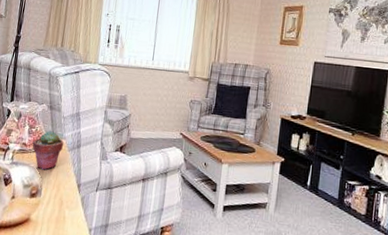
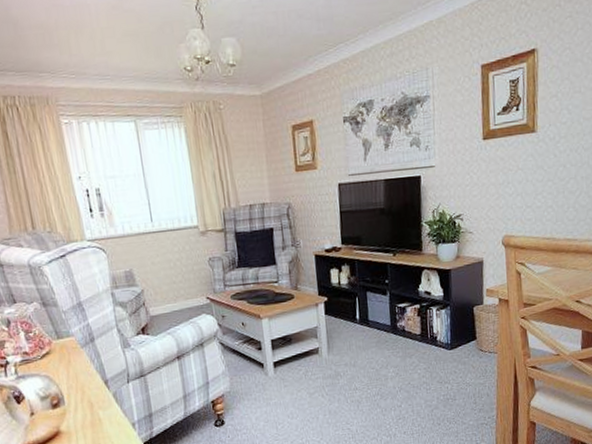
potted succulent: present [32,131,64,170] -> none [35,330,74,376]

